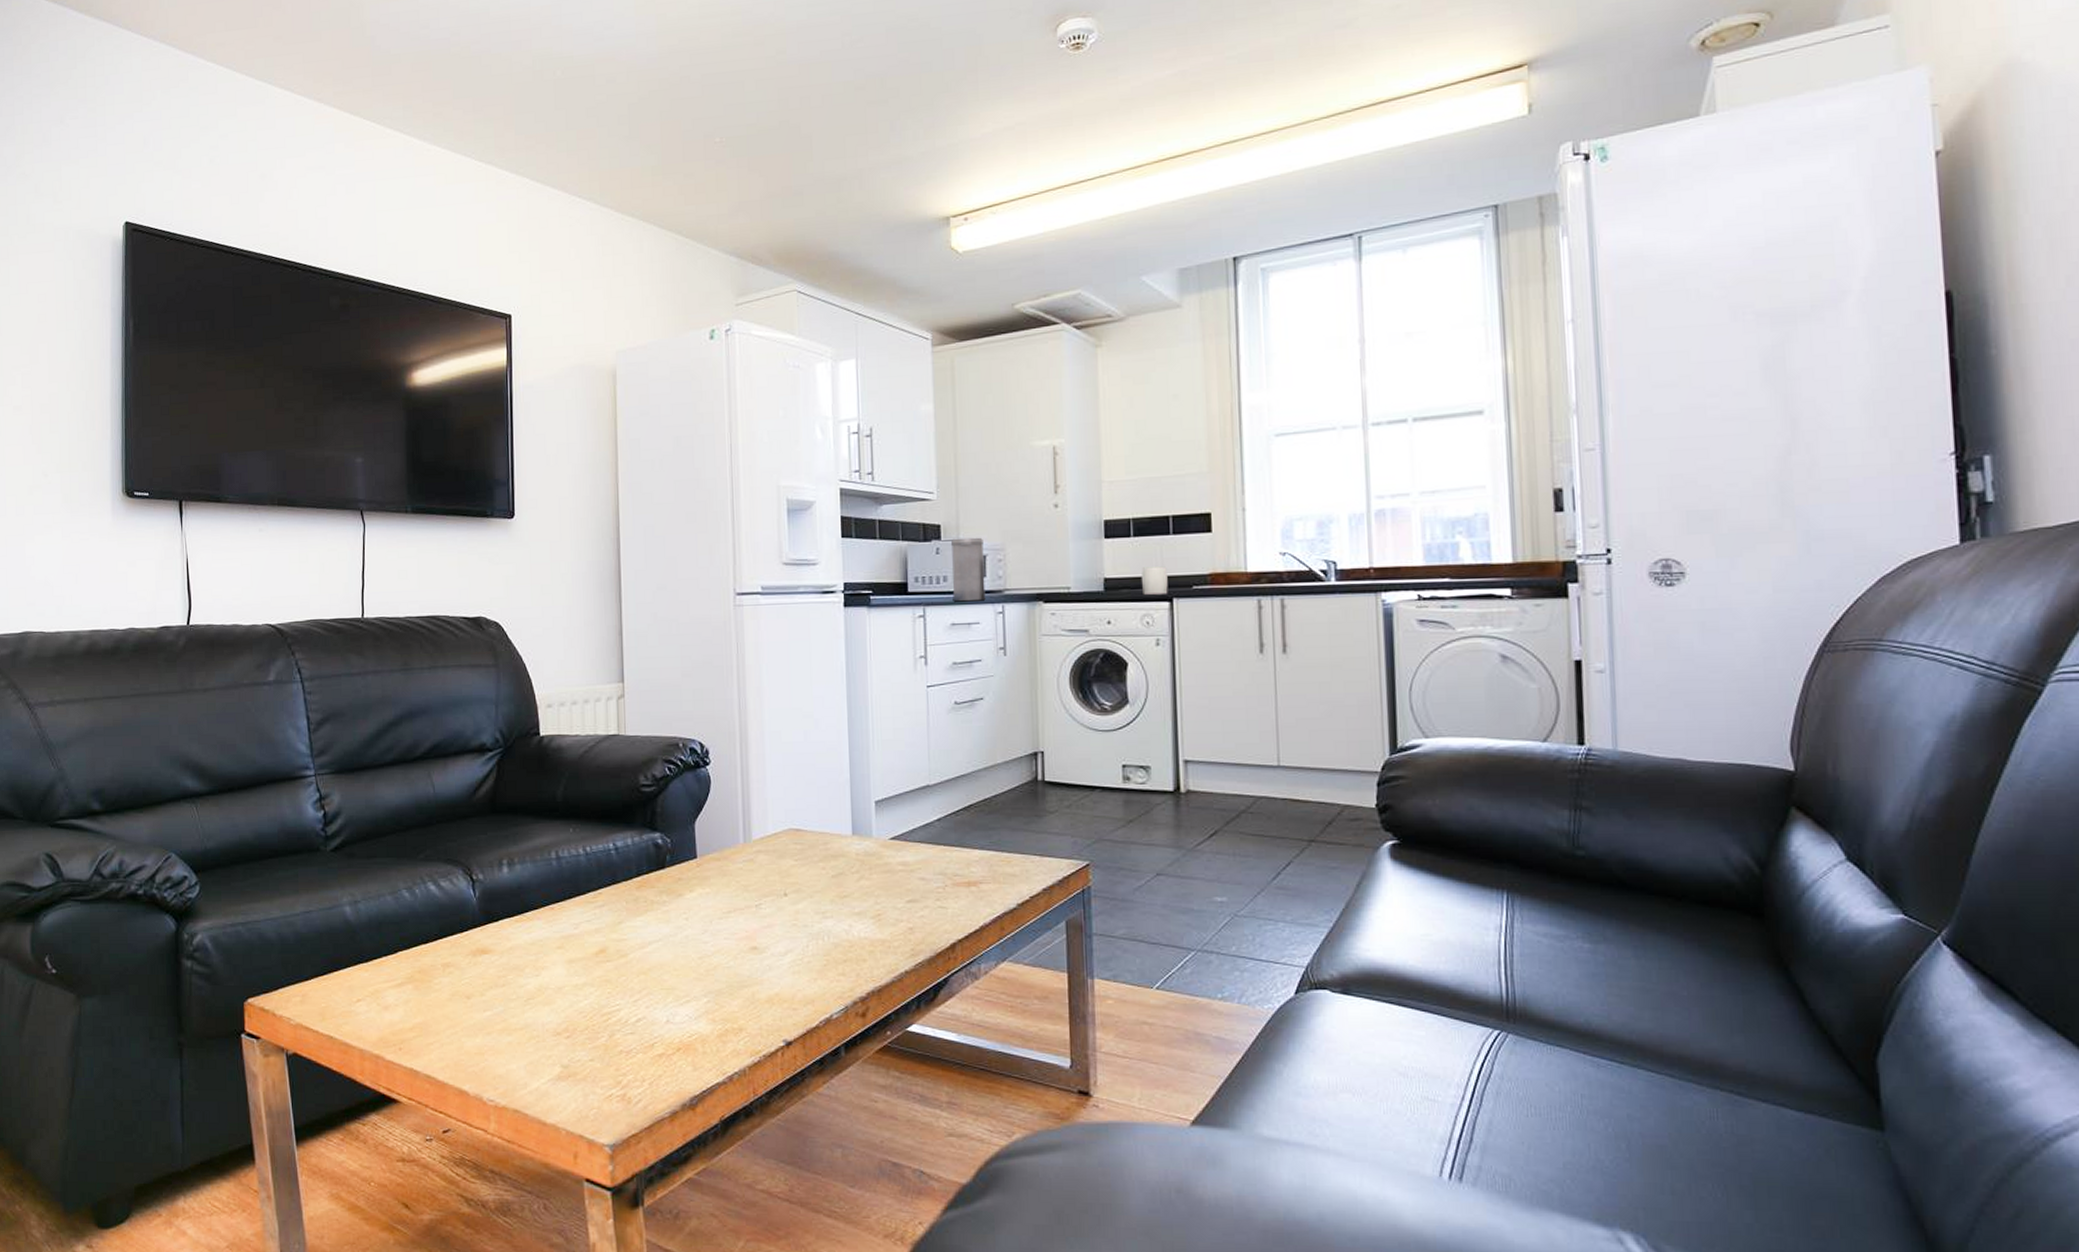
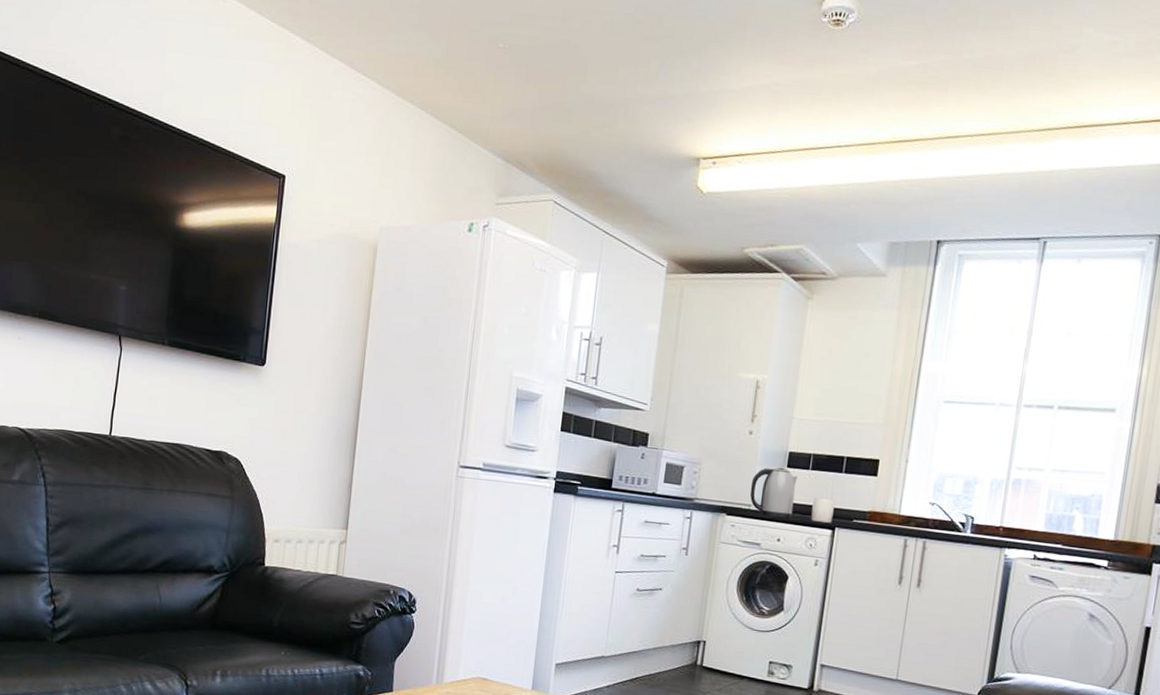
canister: present [950,537,986,602] -> none [649,447,684,506]
kettle: none [1066,540,1120,597] -> present [749,467,797,519]

